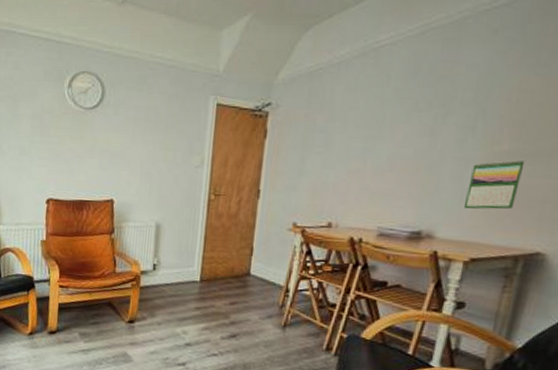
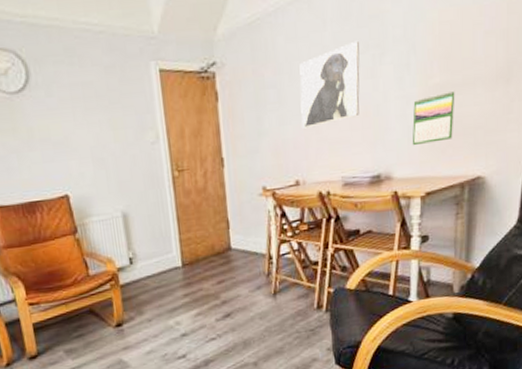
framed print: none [345,98,422,175] -> present [299,40,360,129]

